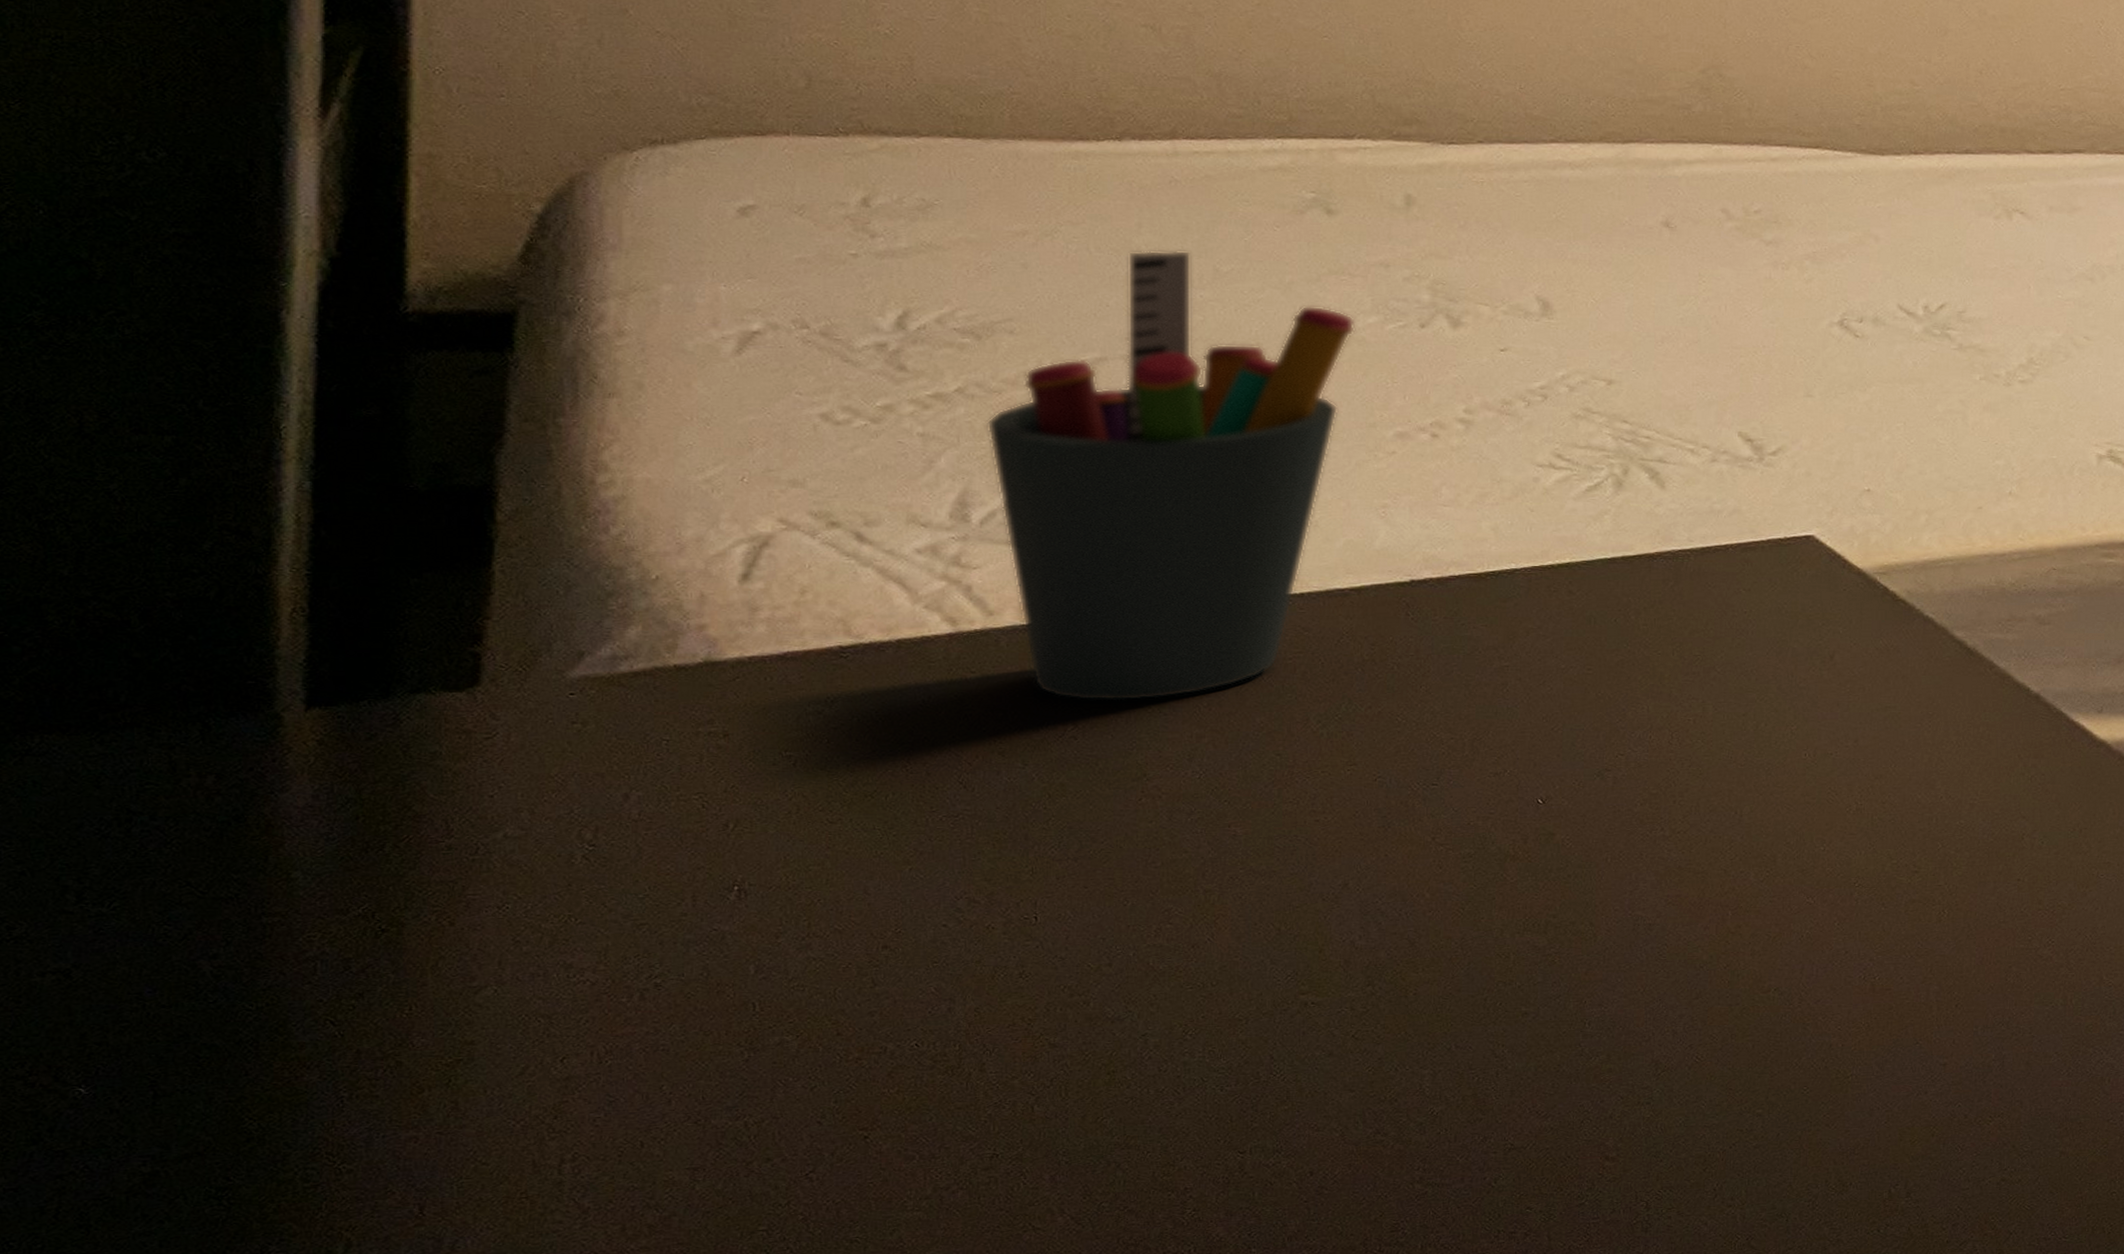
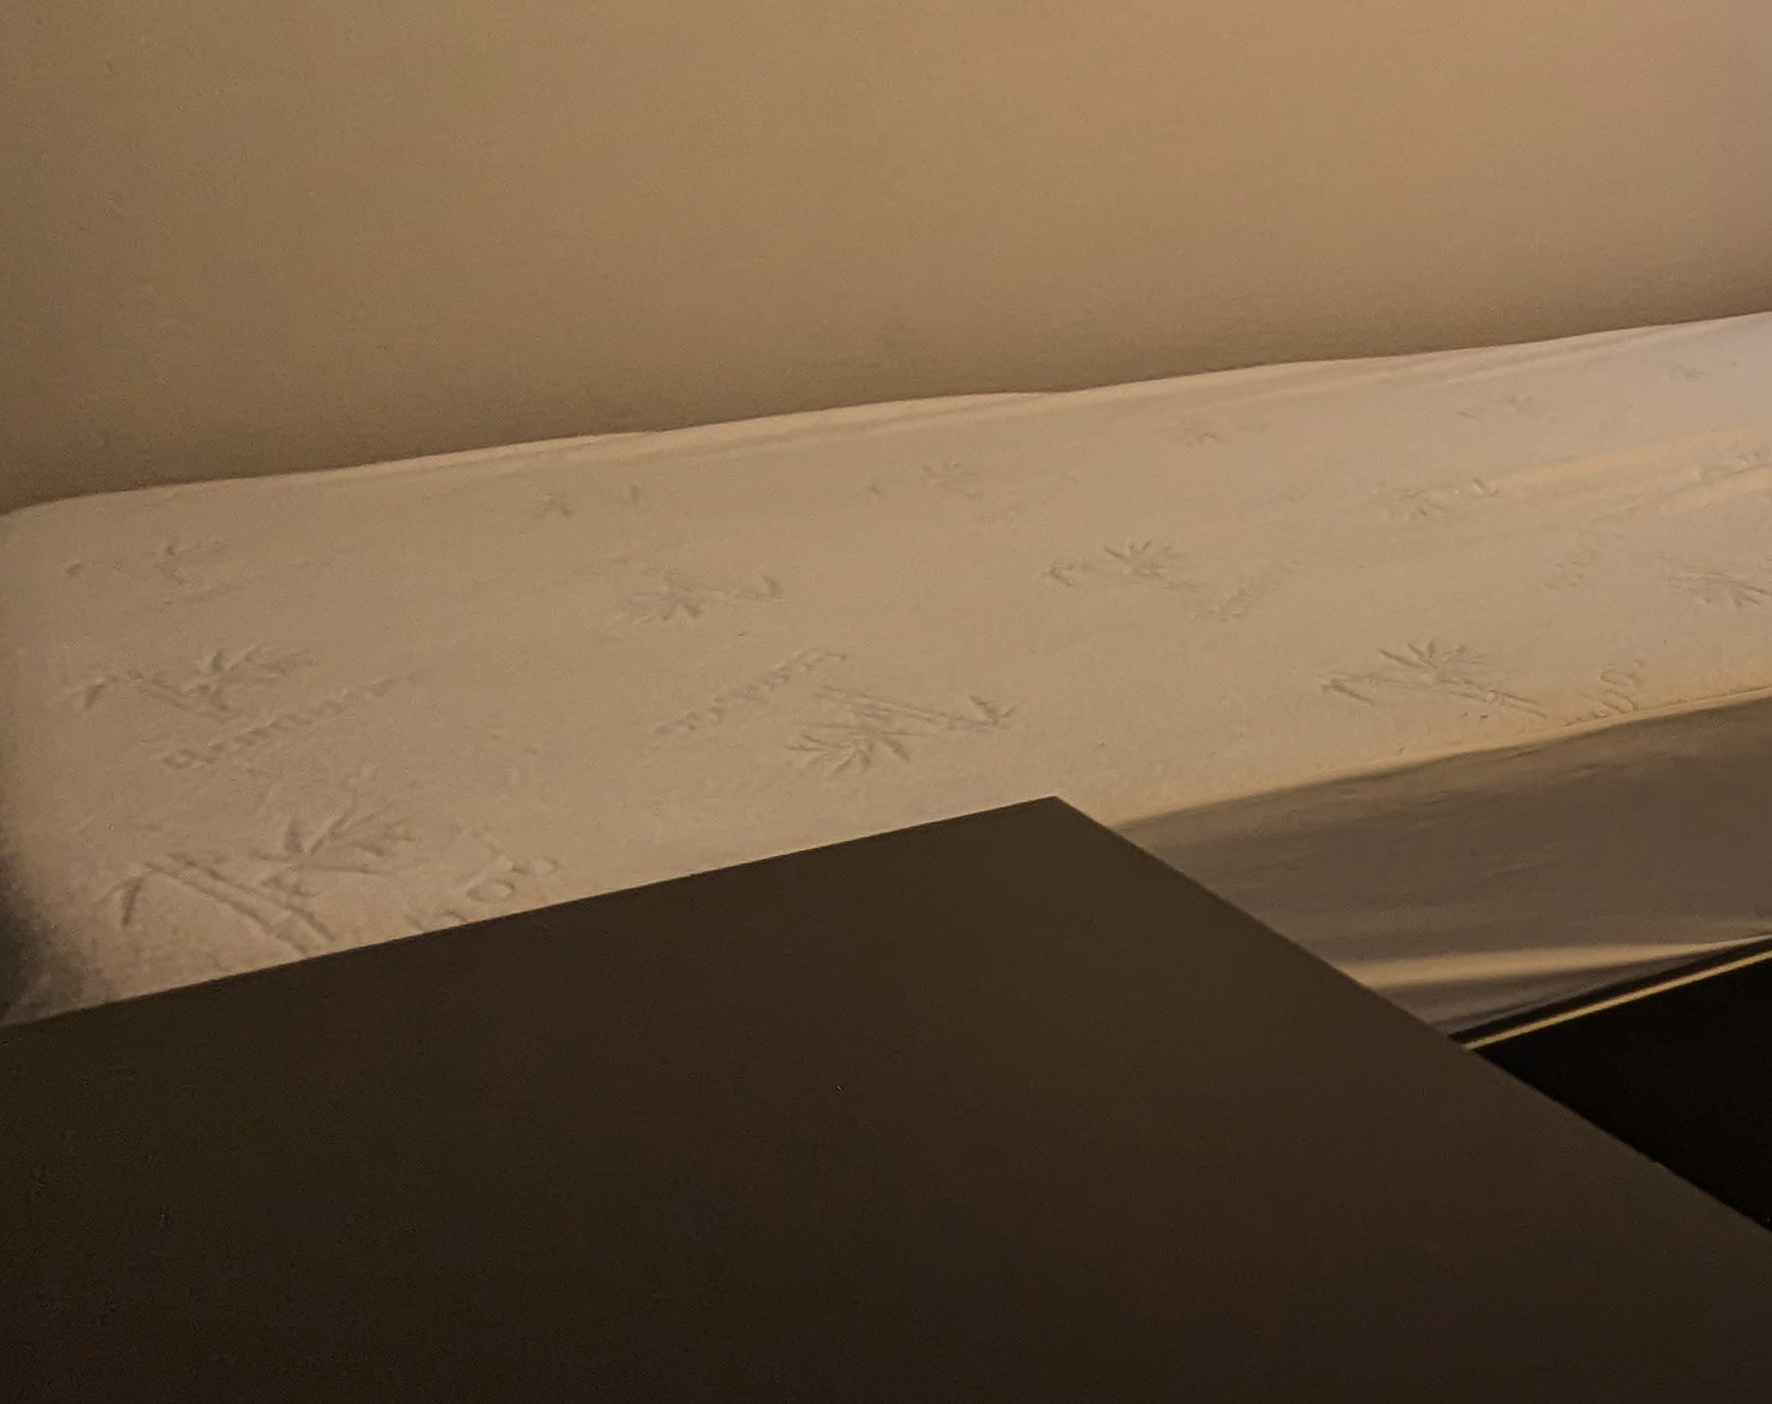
pen holder: present [987,250,1356,702] -> none [302,565,607,1018]

